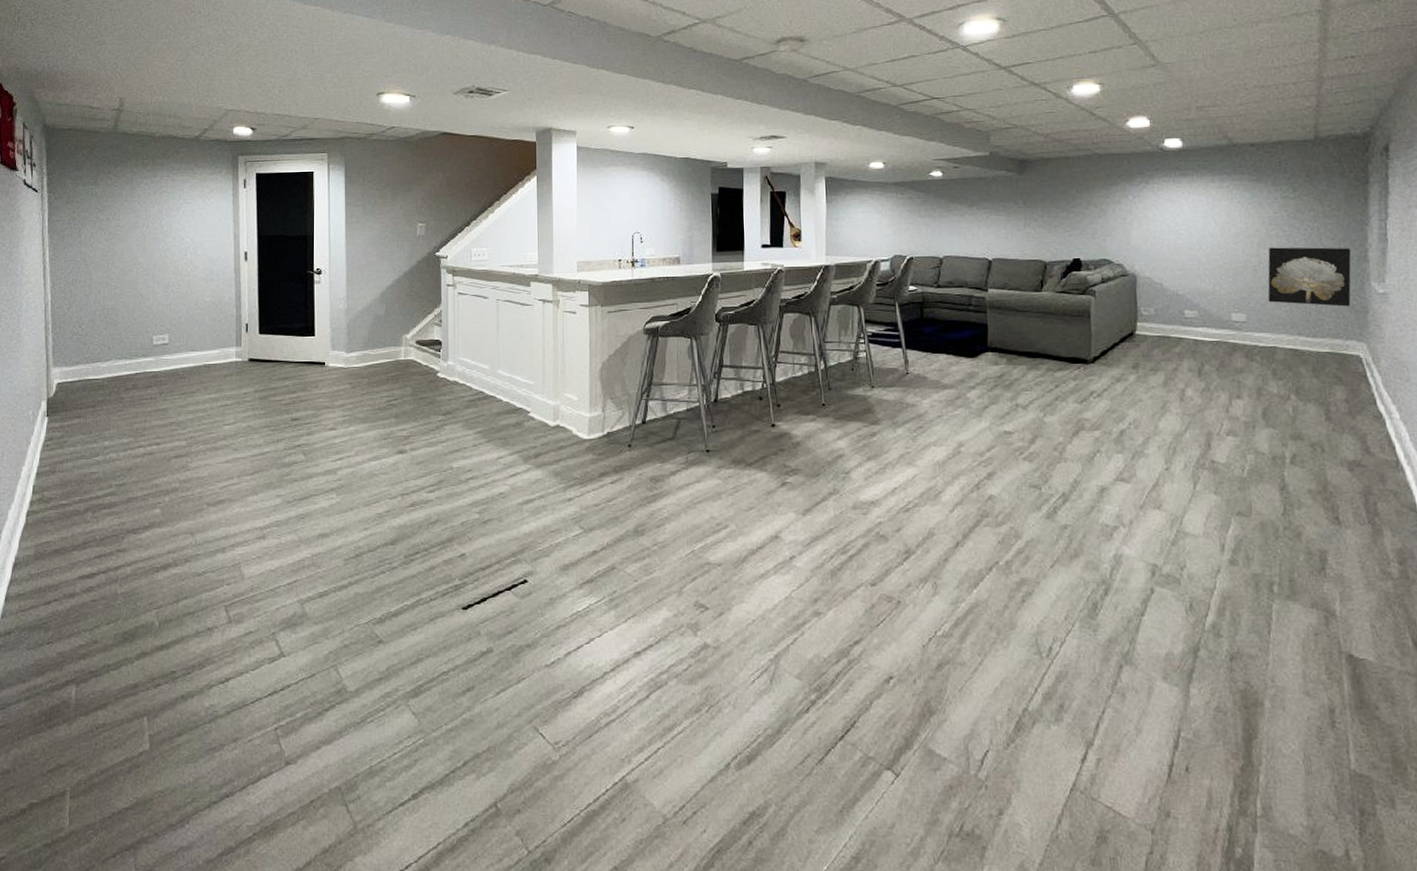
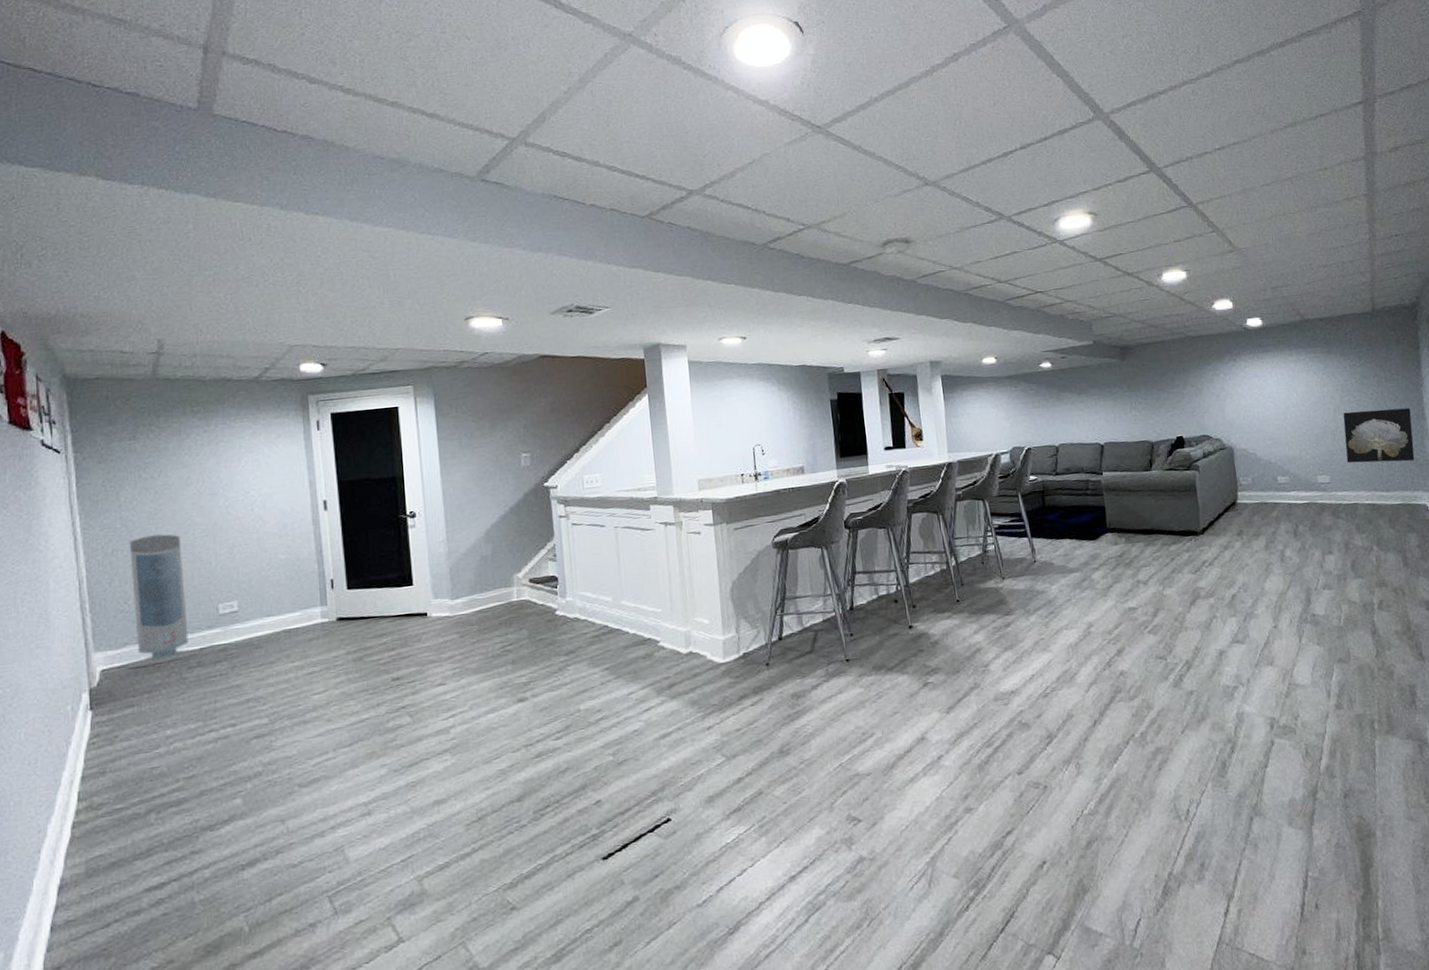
air purifier: none [77,270,136,385] -> present [126,534,201,670]

